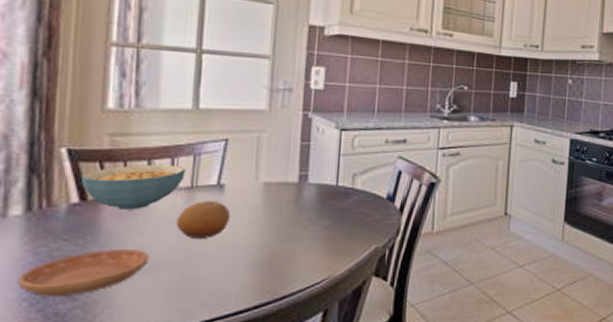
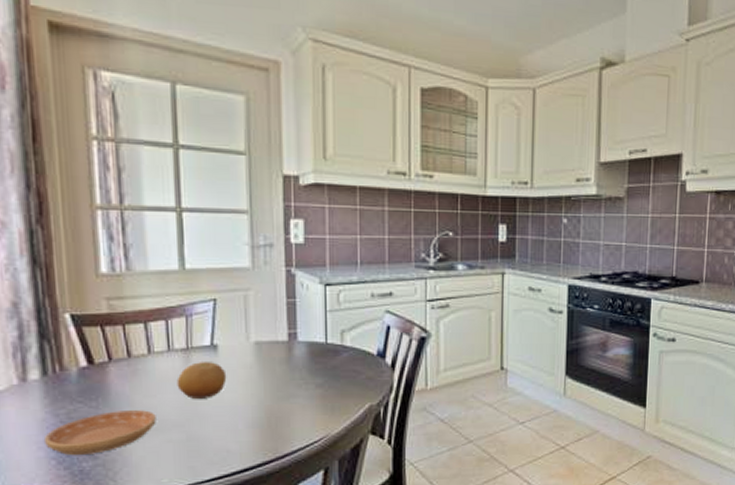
cereal bowl: present [81,164,185,210] -> none [87,327,180,372]

